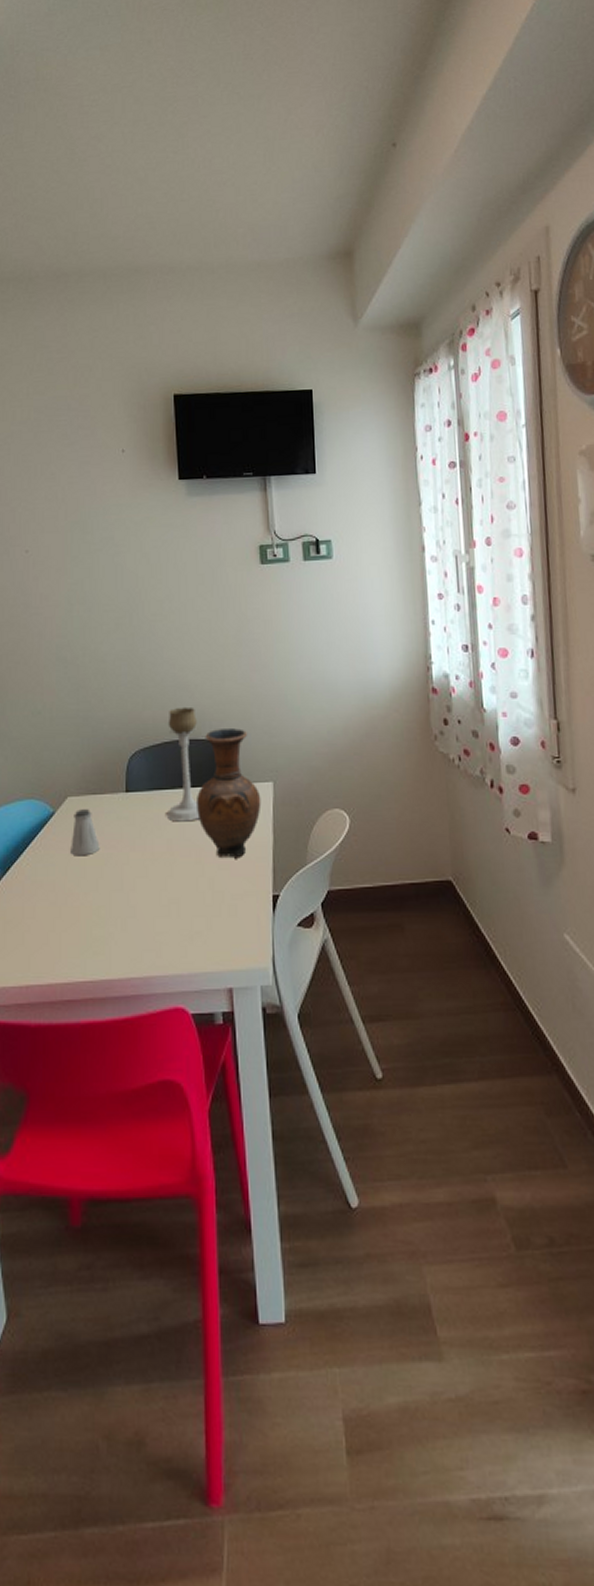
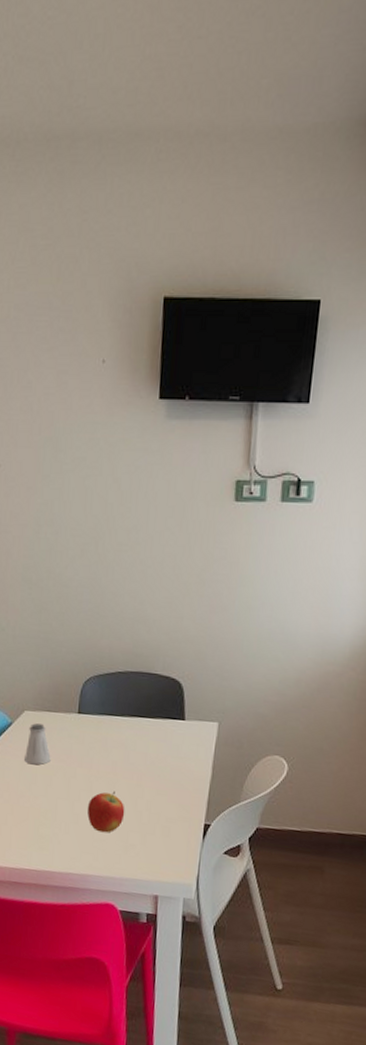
apple: none [145,873,186,923] -> present [87,791,125,833]
candle holder: present [166,706,199,822] -> none [113,640,152,748]
vase: present [197,727,262,859] -> none [142,665,205,787]

